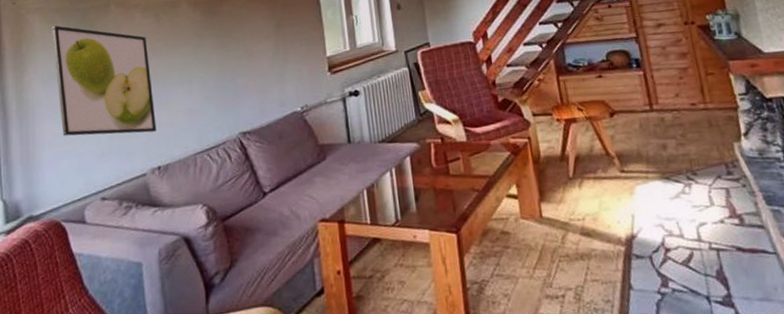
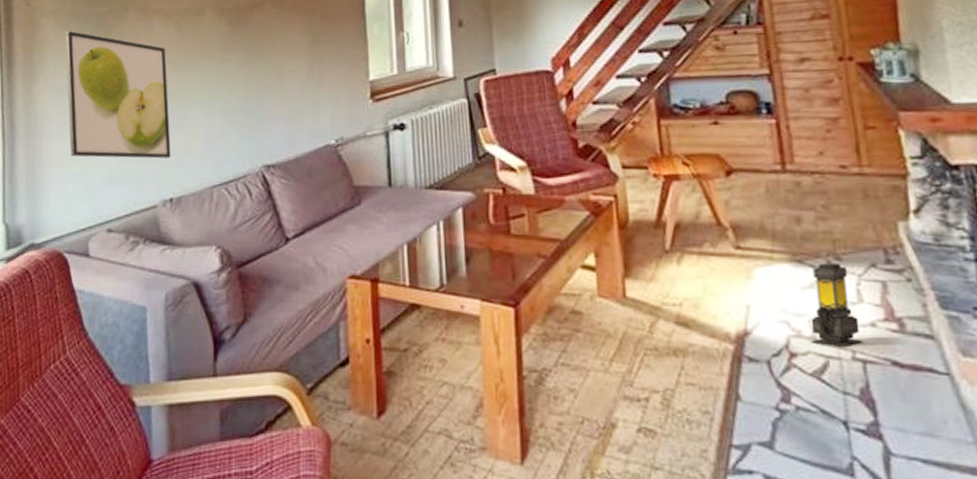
lantern: none [677,177,716,241] -> present [810,262,863,346]

